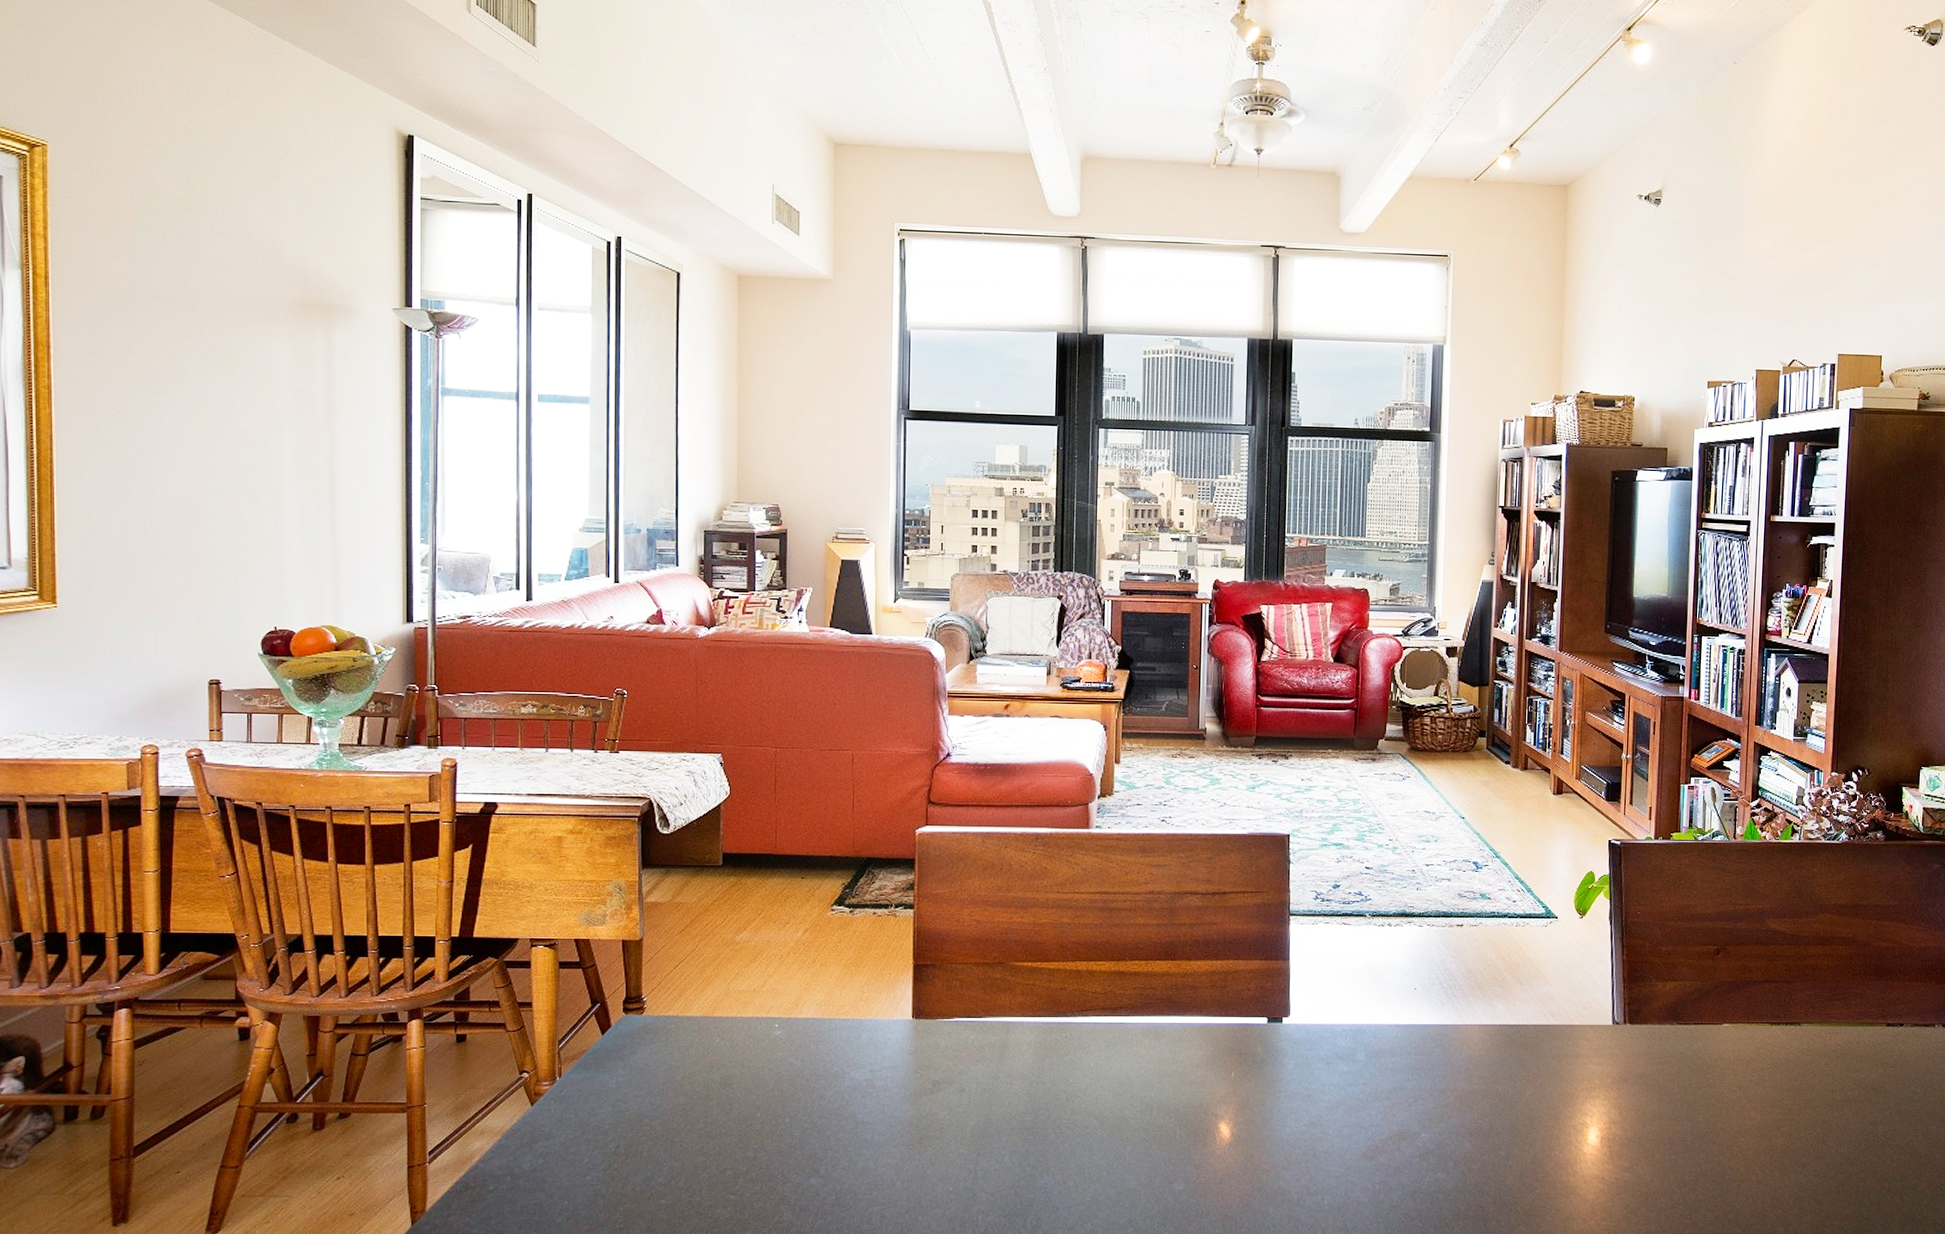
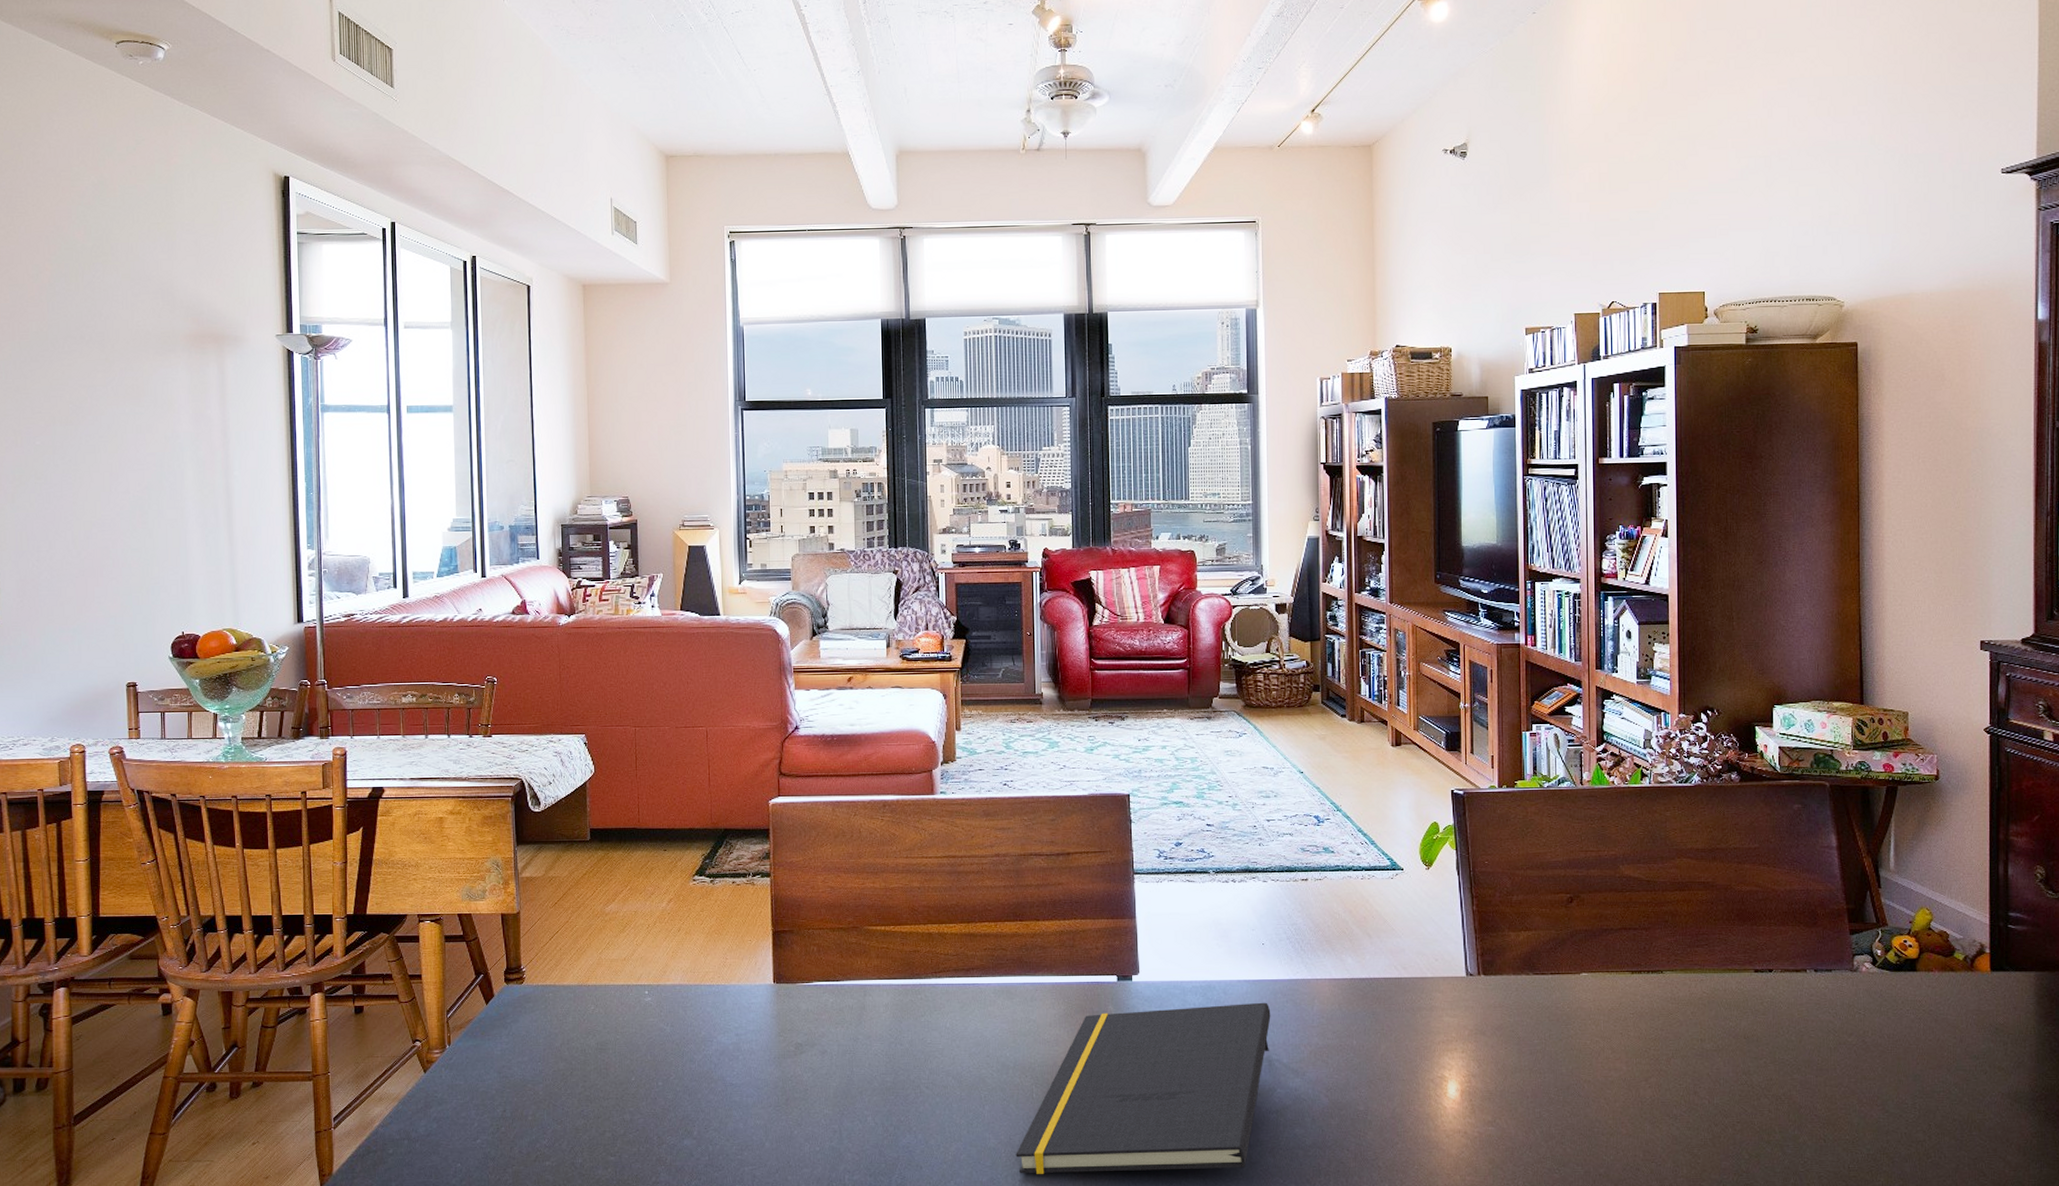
notepad: none [1155,1047,1419,1216] -> present [1016,1002,1271,1174]

